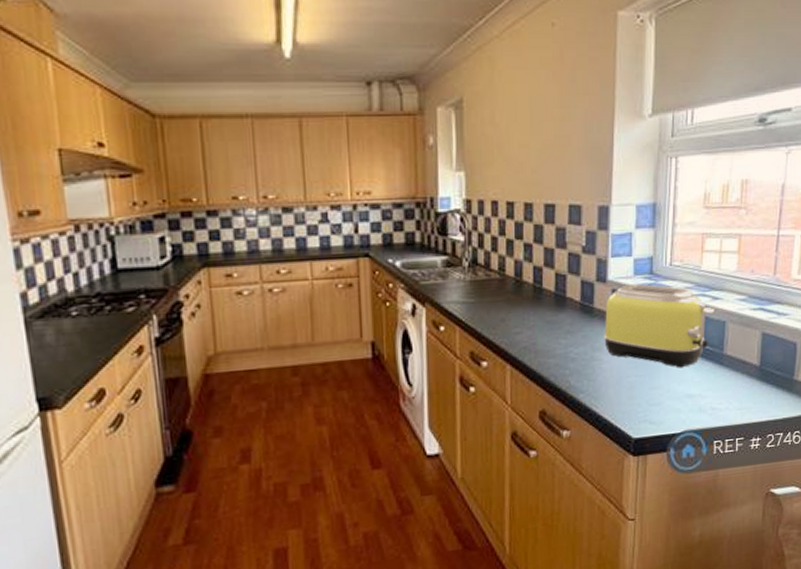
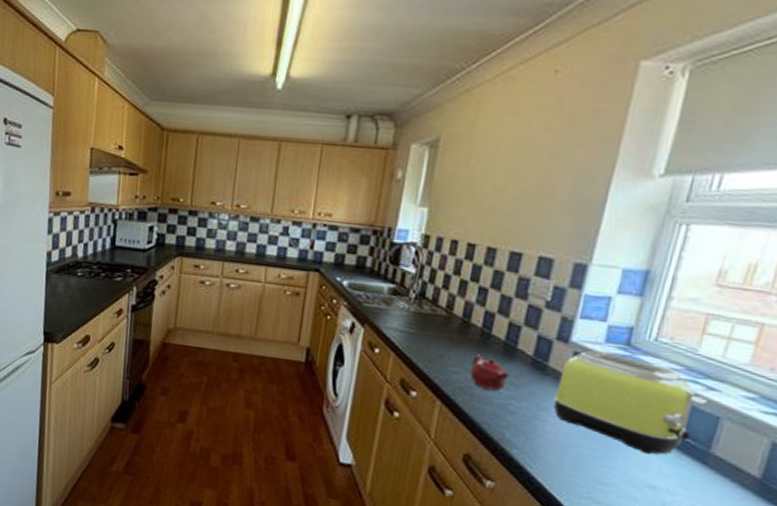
teapot: none [530,310,564,343] -> present [469,354,509,391]

